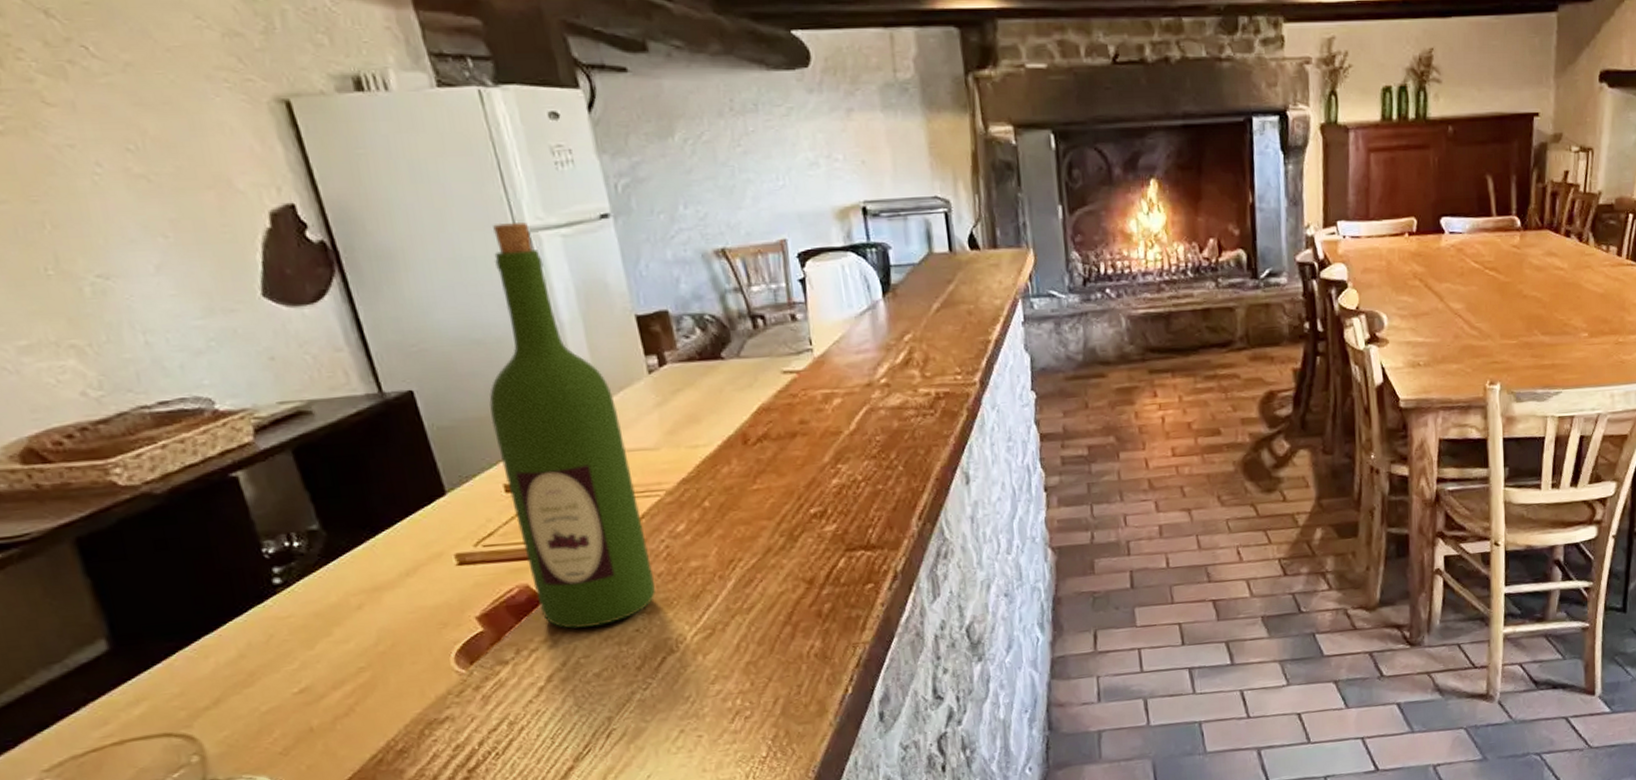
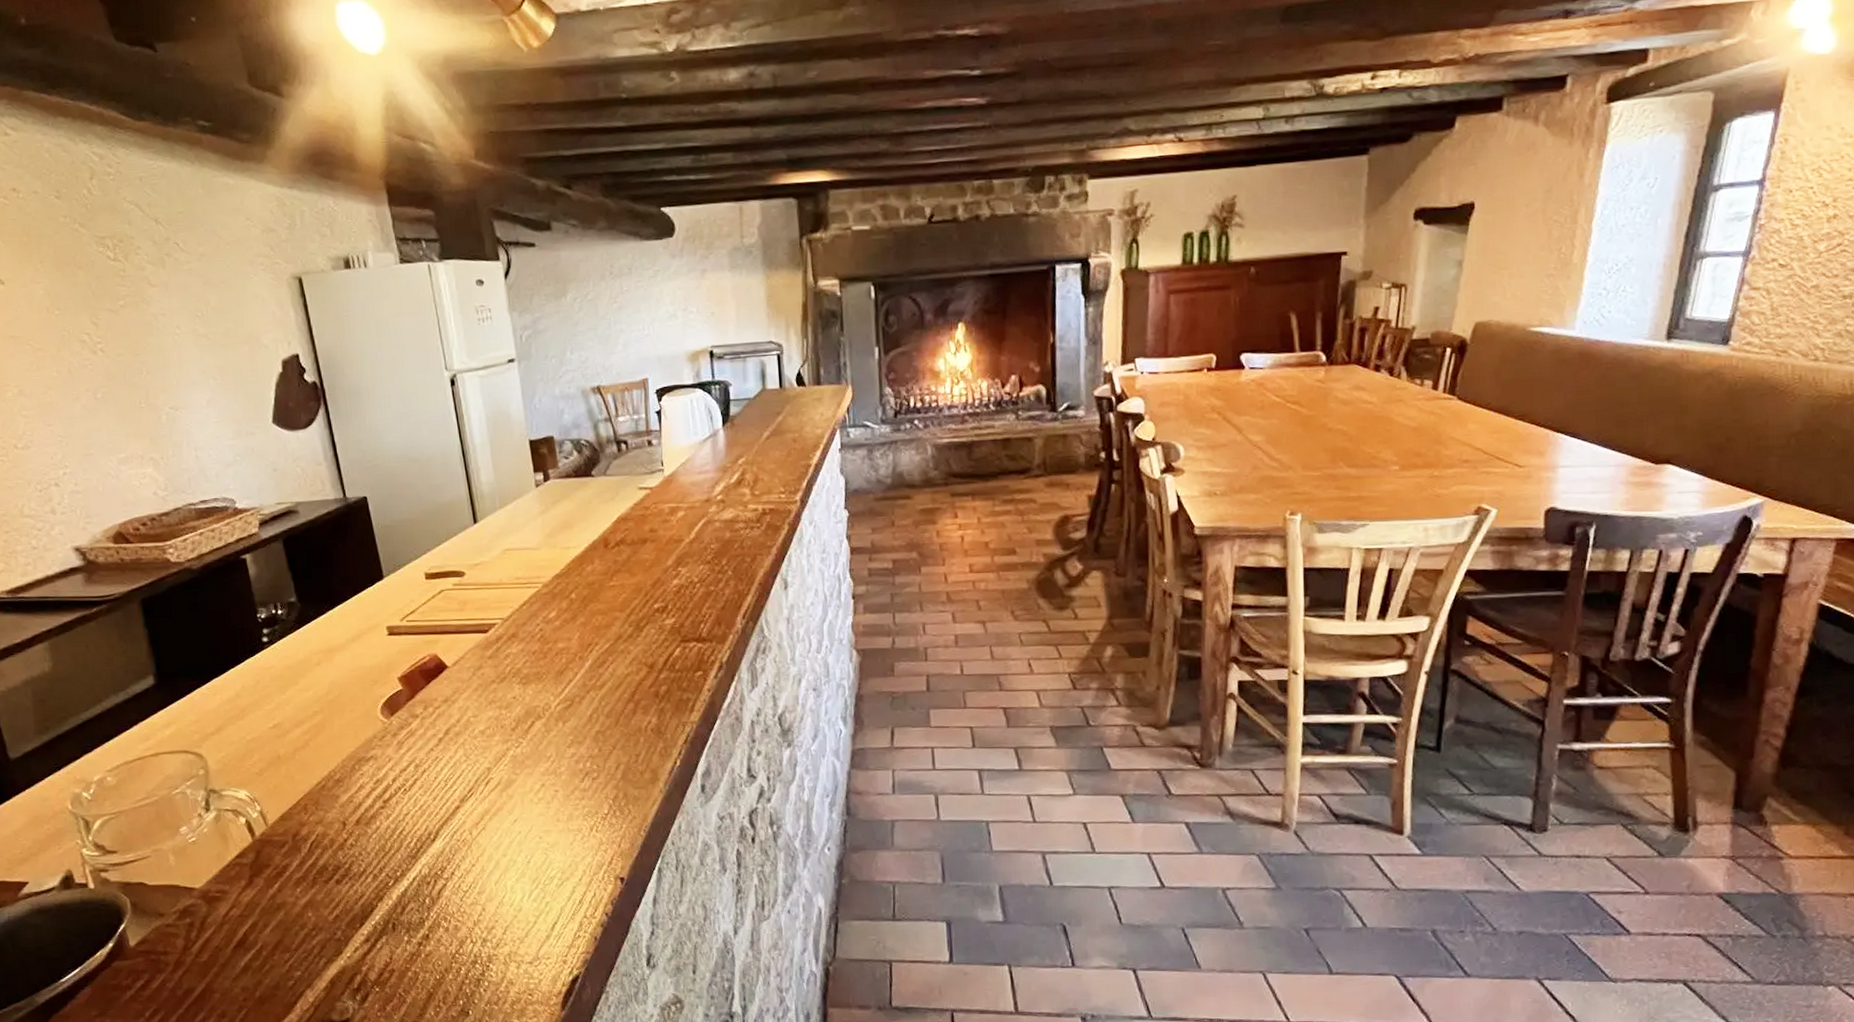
wine bottle: present [489,222,655,629] -> none [419,366,530,693]

